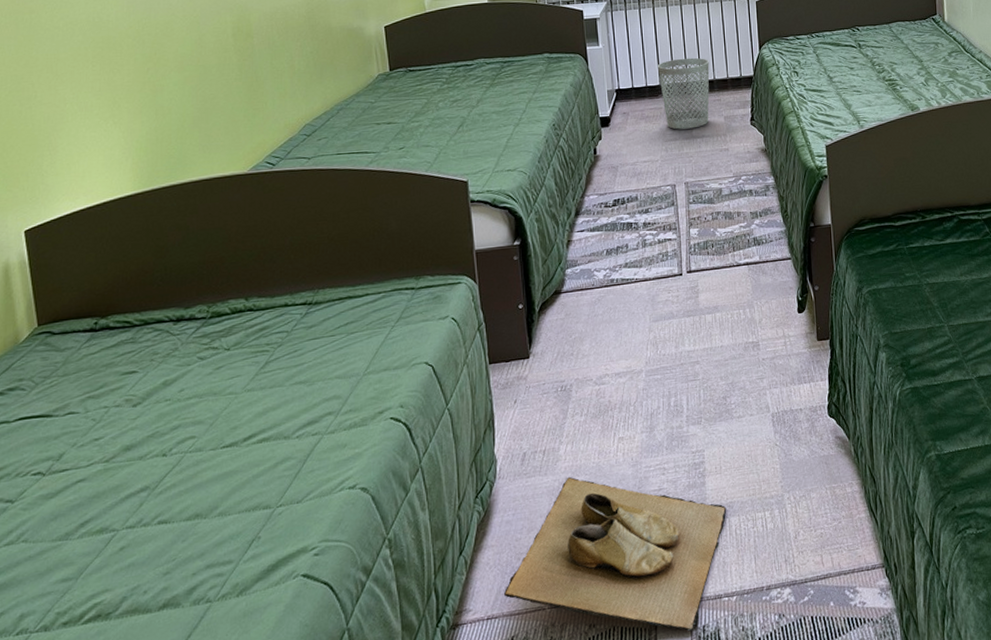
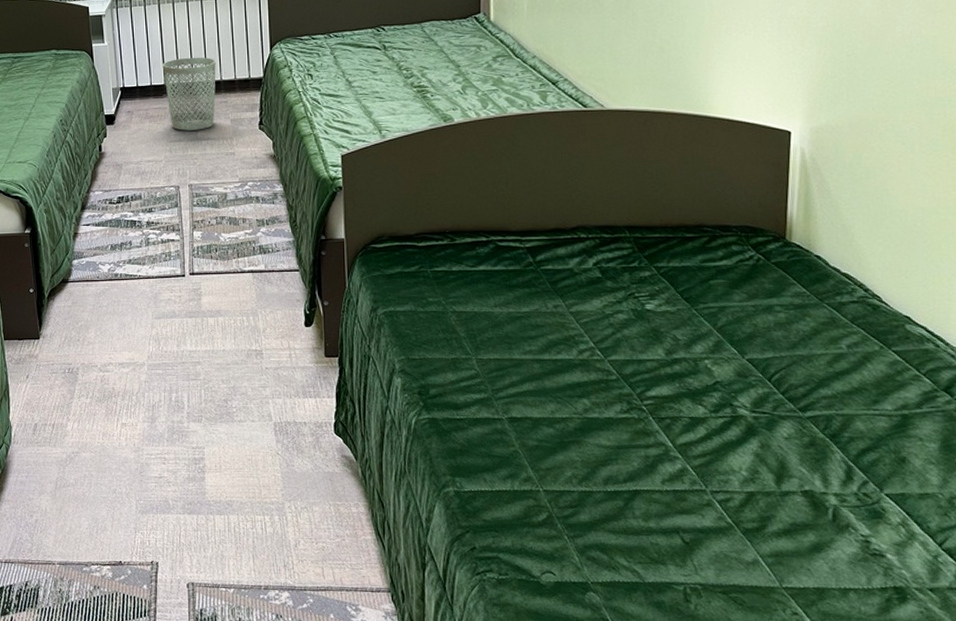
shoes: present [503,476,727,632] -> none [18,451,226,612]

